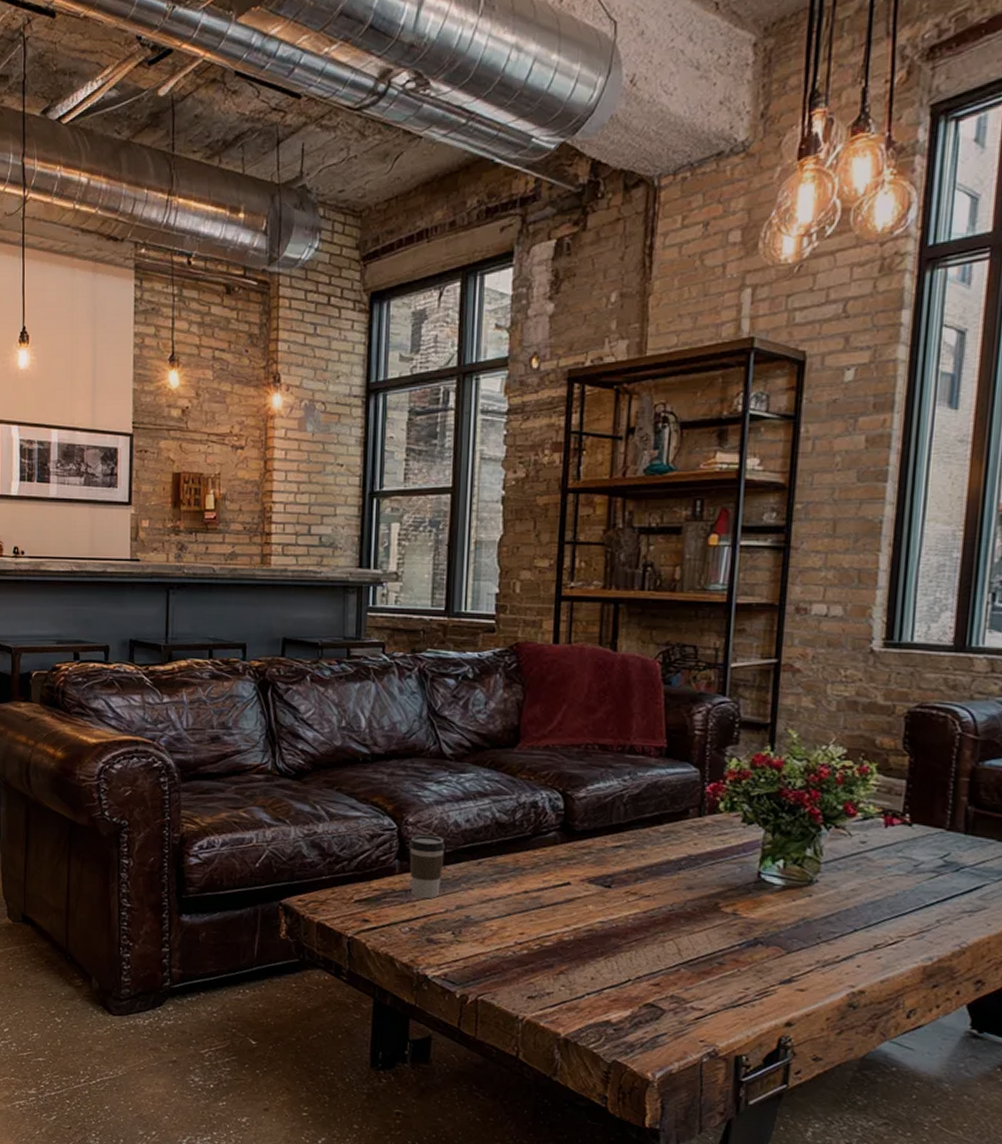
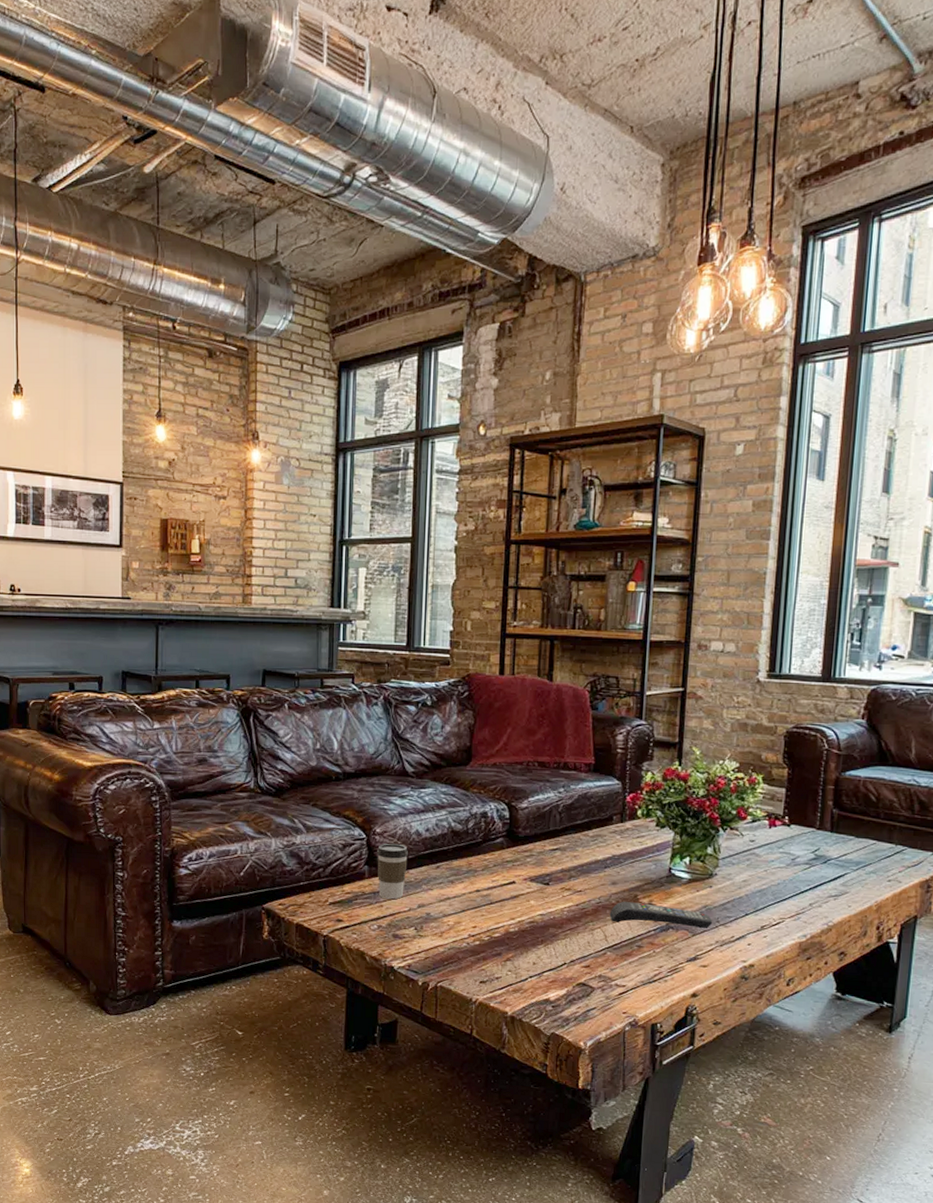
remote control: none [684,909,813,946] -> present [609,901,713,929]

